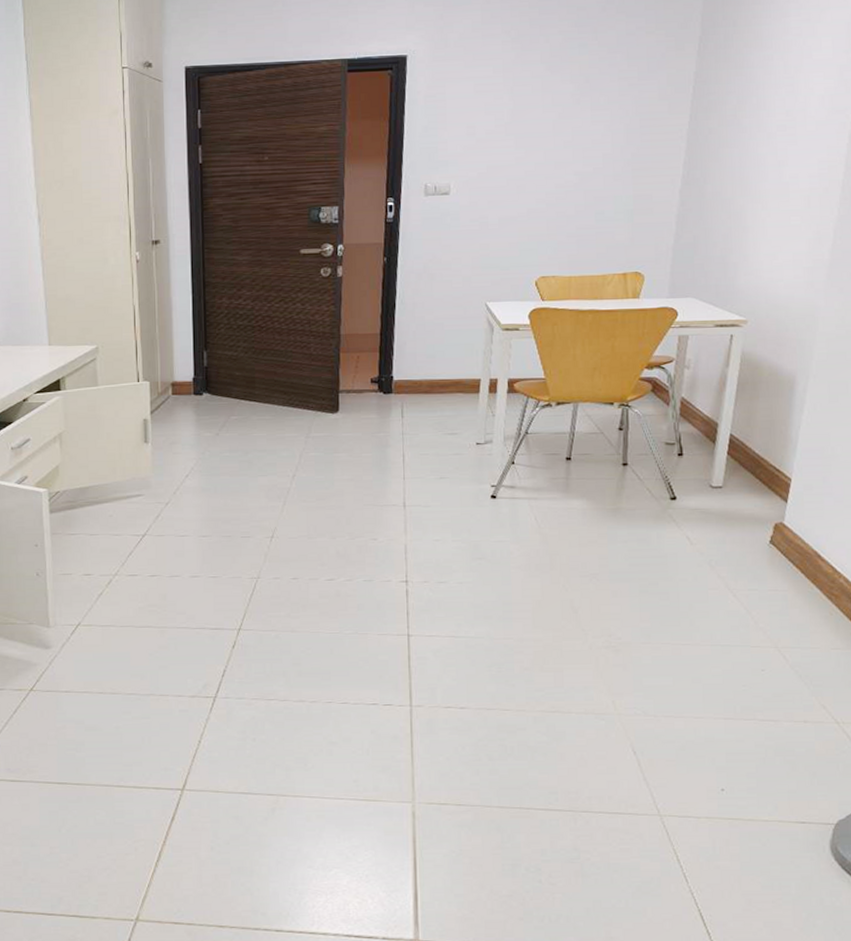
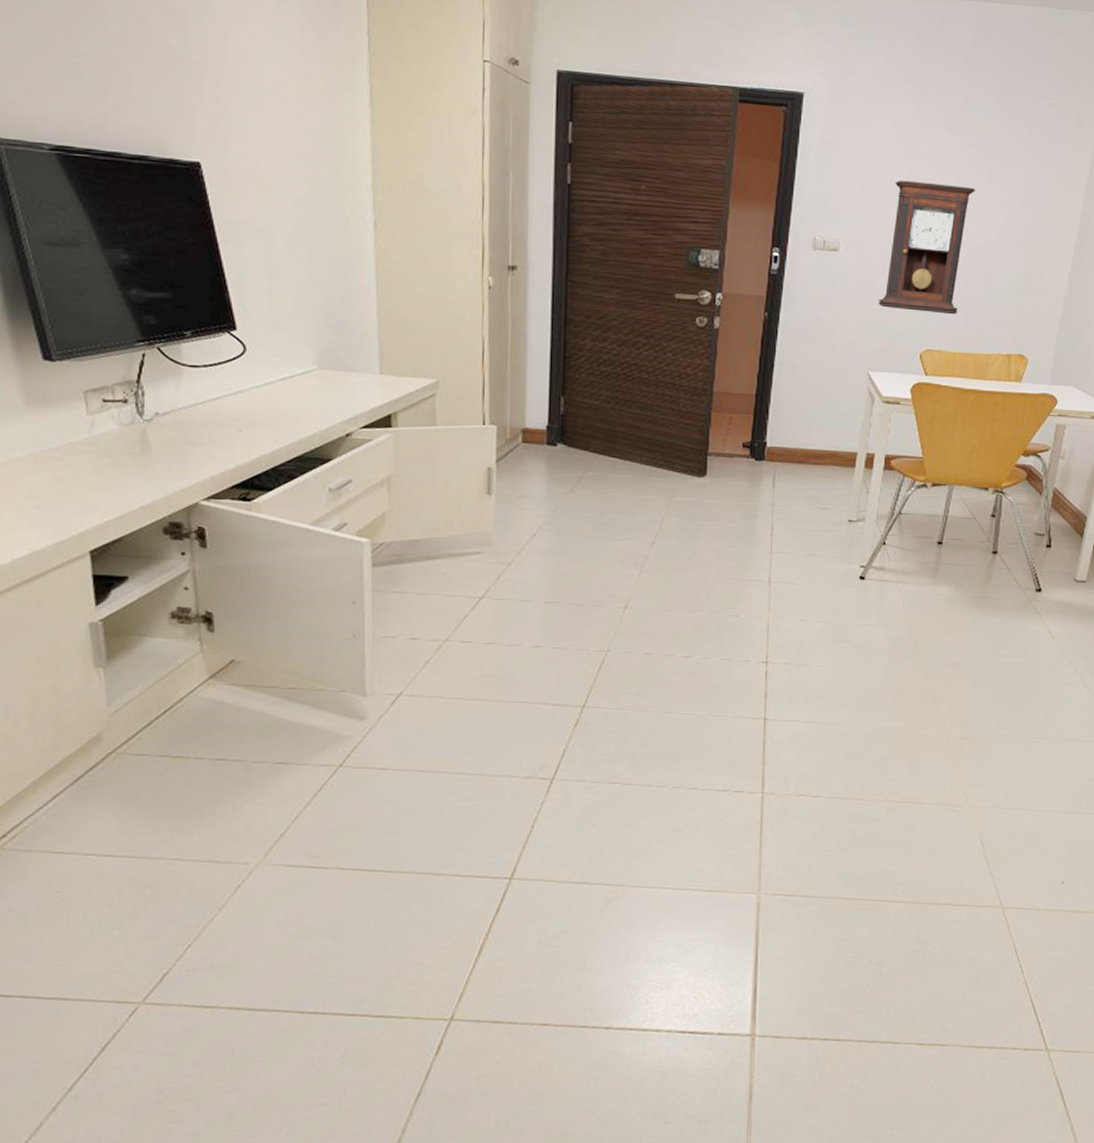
pendulum clock: none [491,120,579,242] -> present [879,180,975,315]

